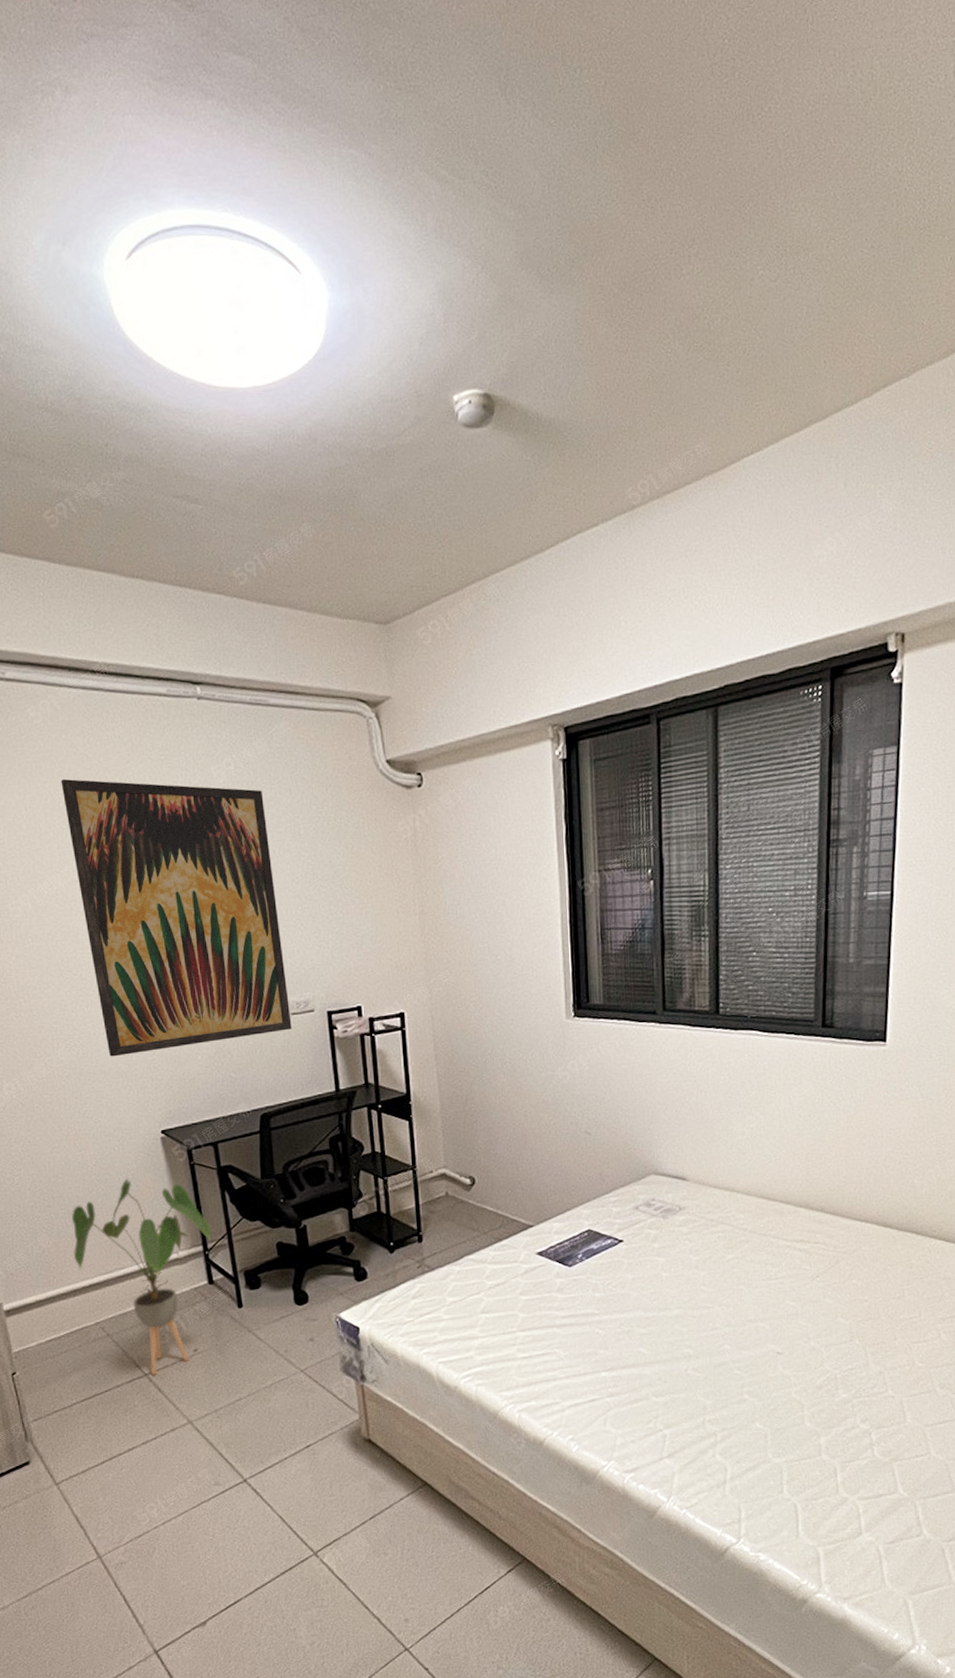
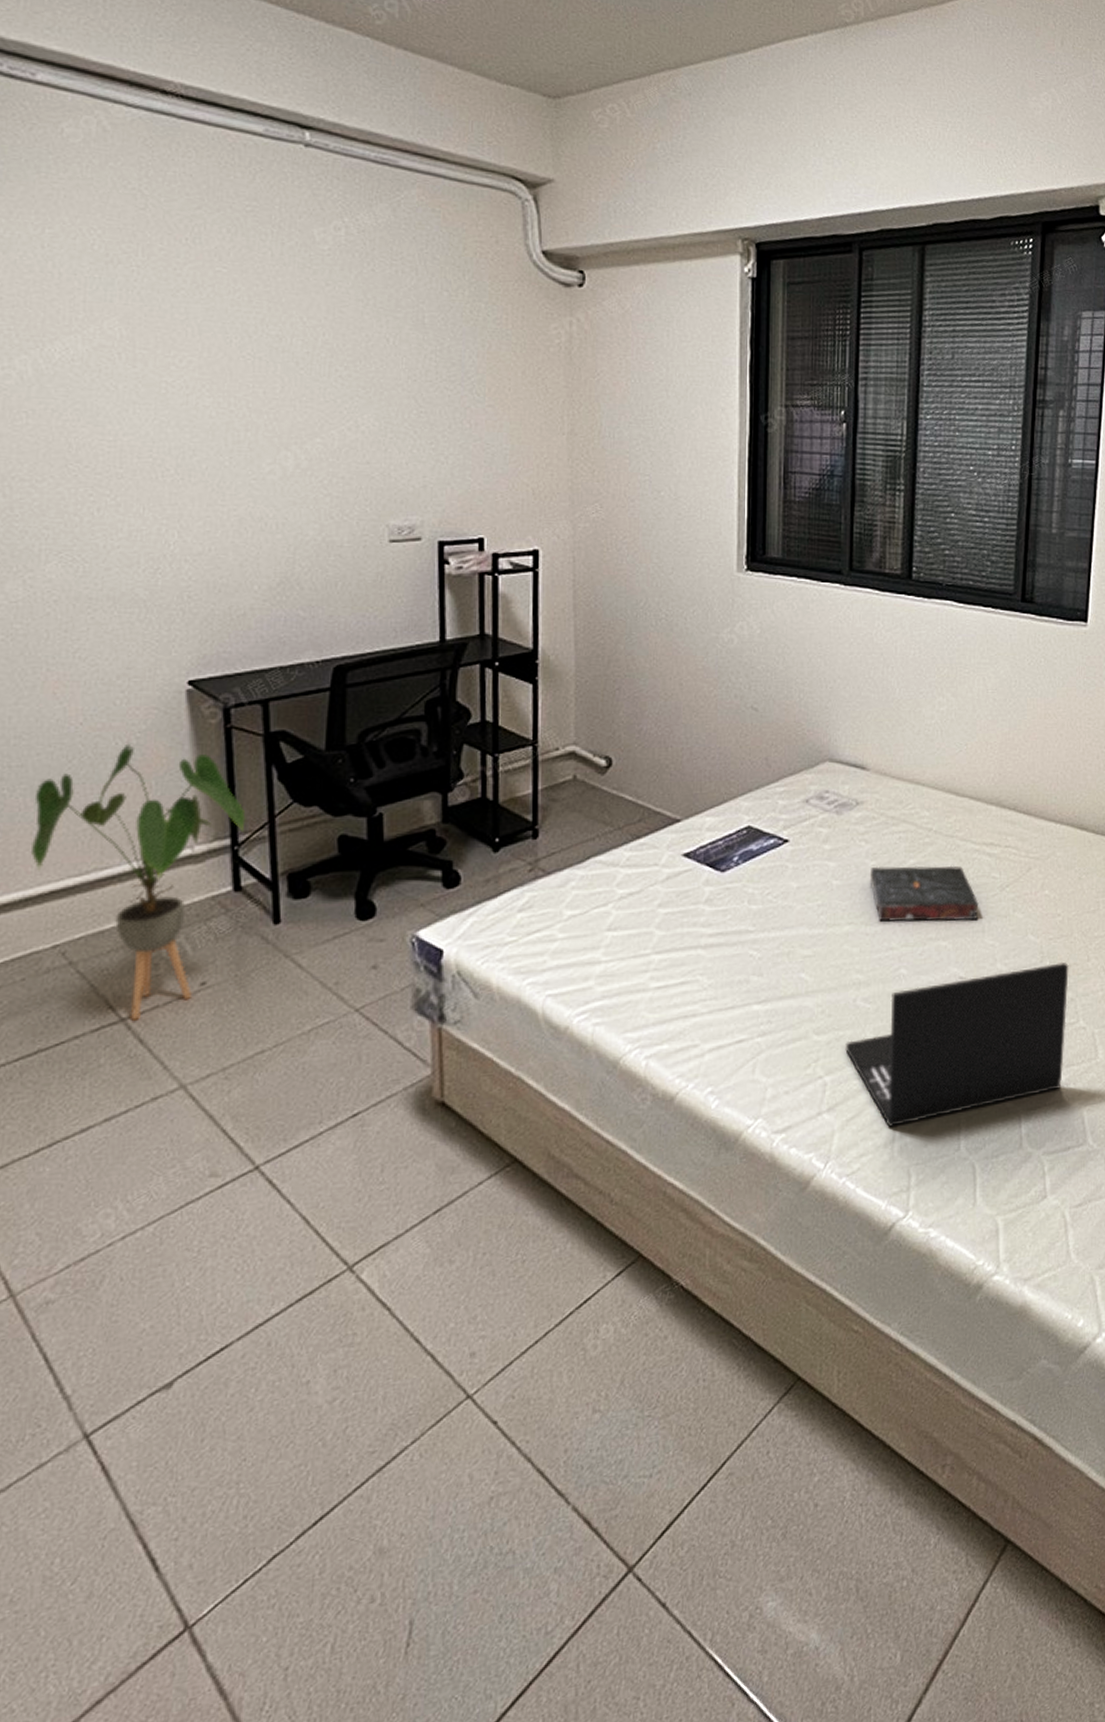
wall art: present [61,778,292,1057] -> none [99,215,389,579]
laptop: none [680,1340,877,1472] -> present [845,961,1069,1128]
book: none [694,1259,792,1307] -> present [870,865,979,922]

